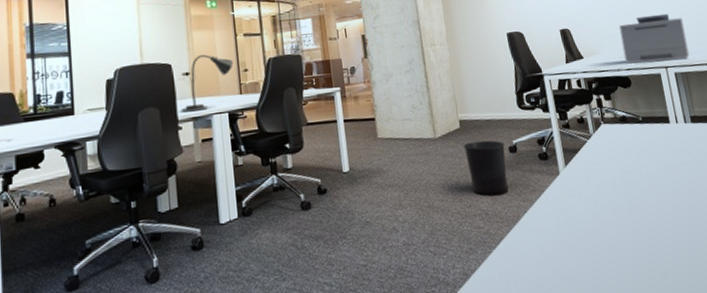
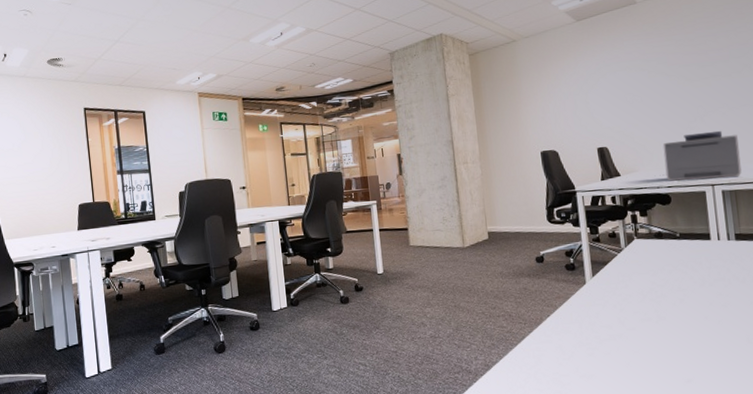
desk lamp: present [181,54,234,113] -> none [239,171,283,220]
waste bin: present [463,140,509,198] -> none [490,250,534,302]

